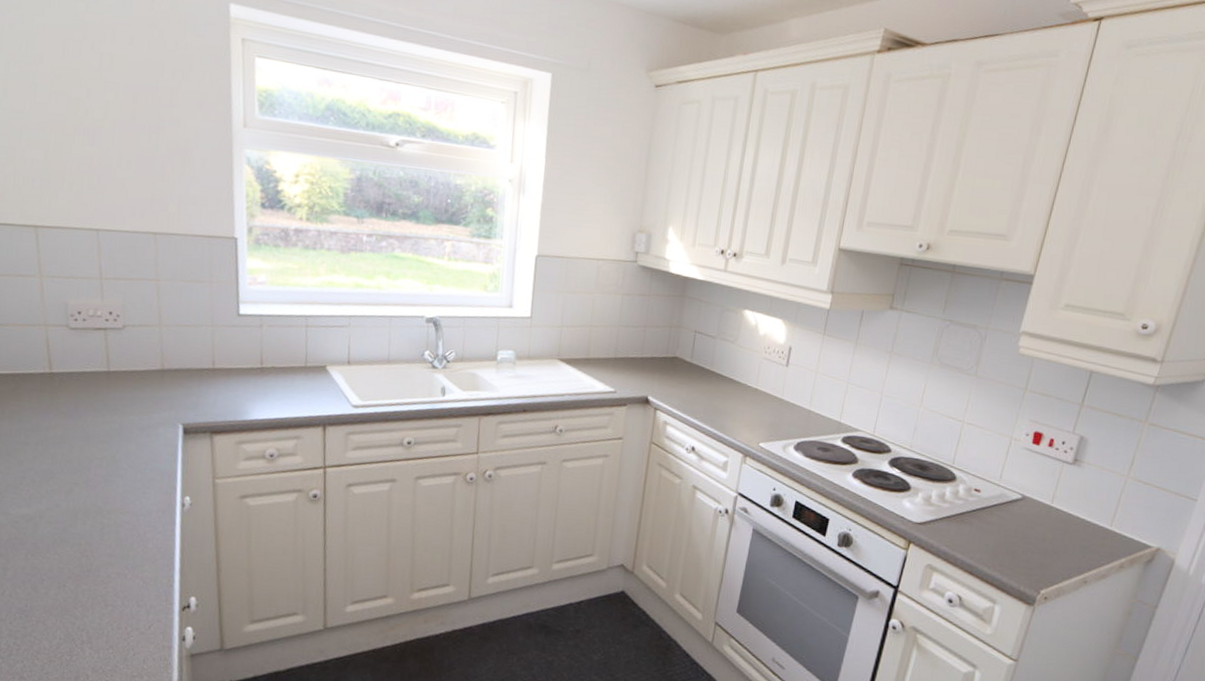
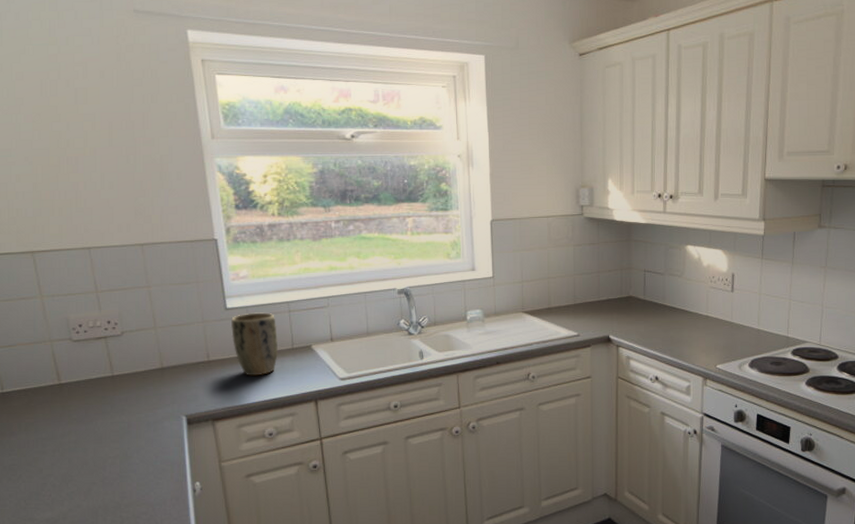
plant pot: none [241,323,292,392] -> present [231,312,278,376]

